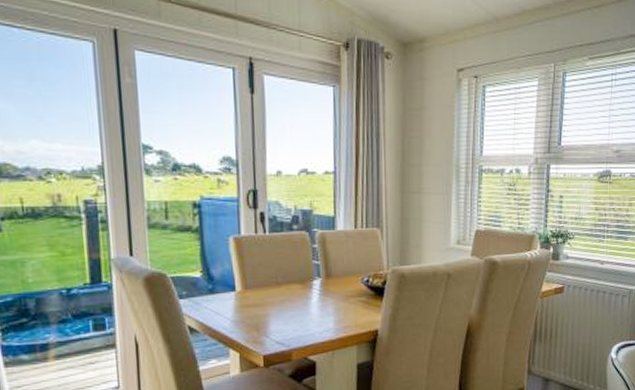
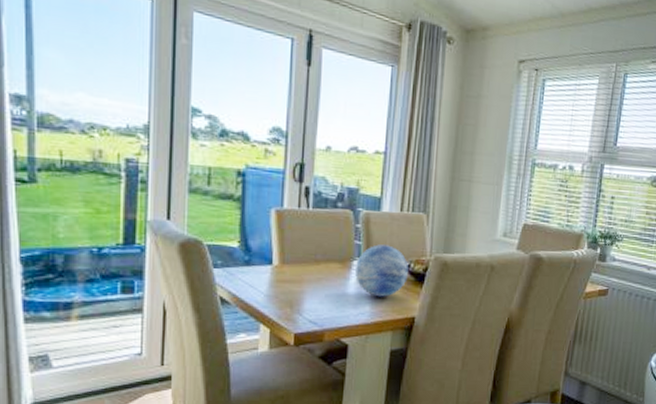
decorative orb: none [316,262,368,313] -> present [355,244,409,297]

